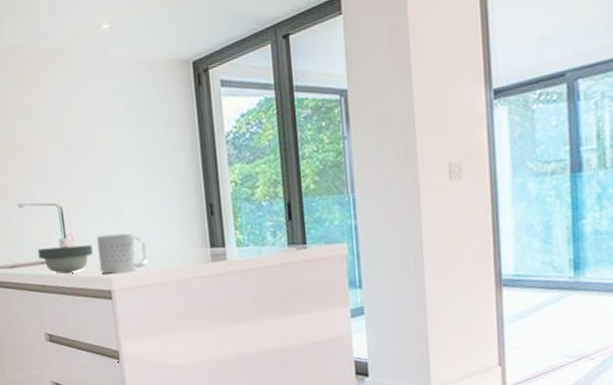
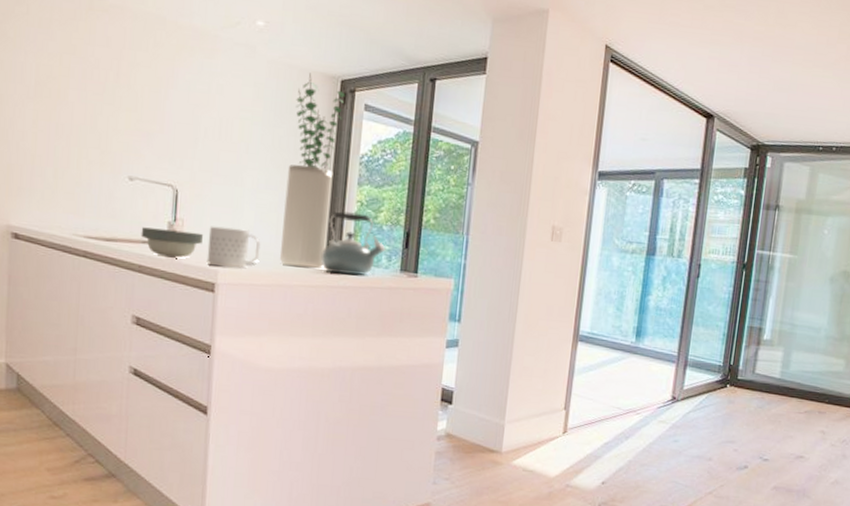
vase: none [153,62,209,260] -> present [279,72,346,268]
kettle: none [205,193,269,260] -> present [320,211,386,275]

